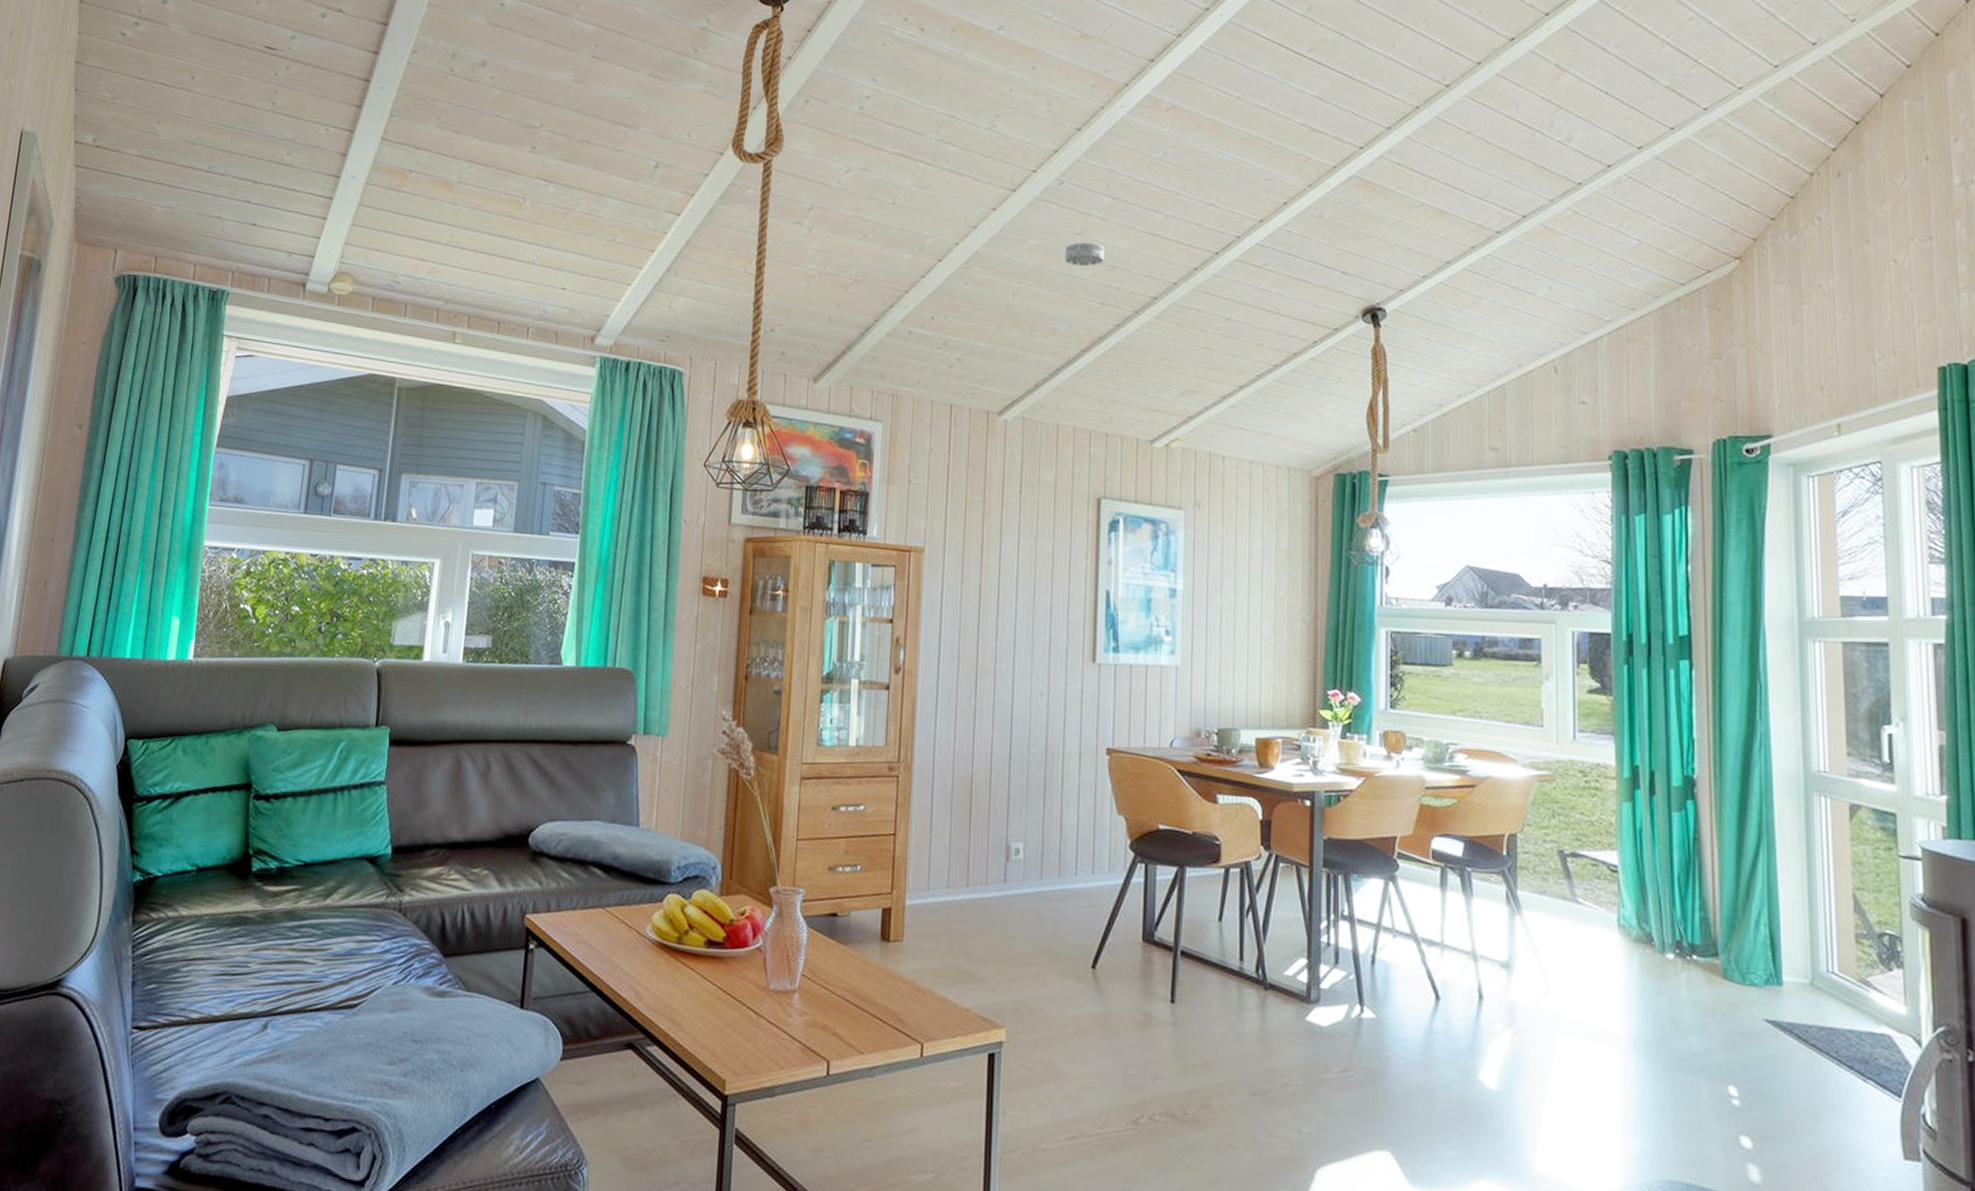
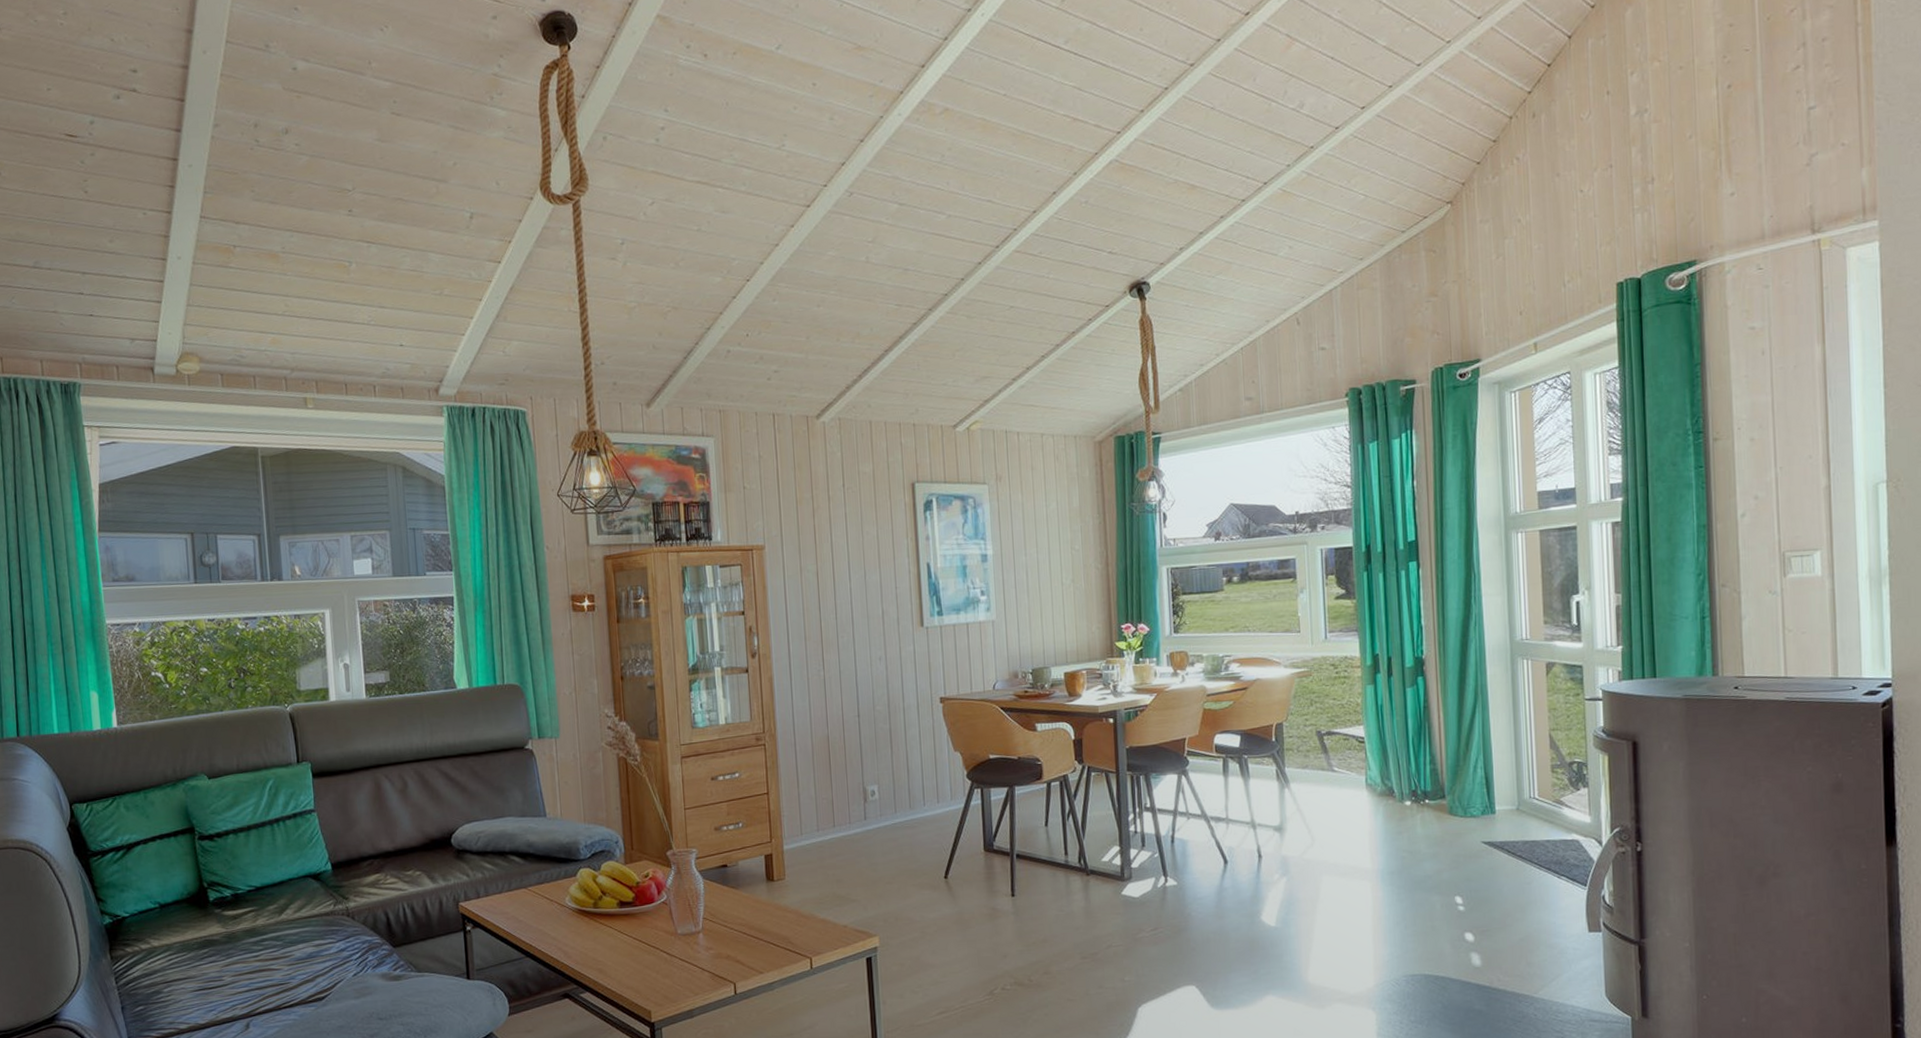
smoke detector: present [1065,242,1105,266] -> none [861,248,897,272]

